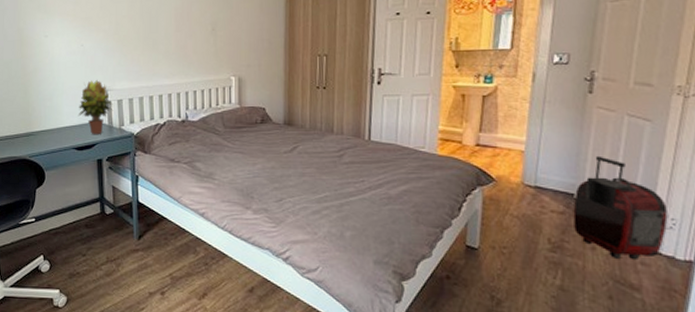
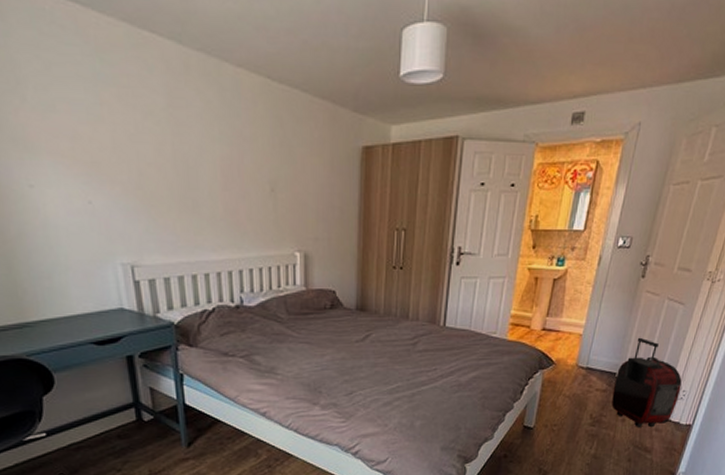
potted plant: present [78,79,113,135] -> none [93,251,144,326]

